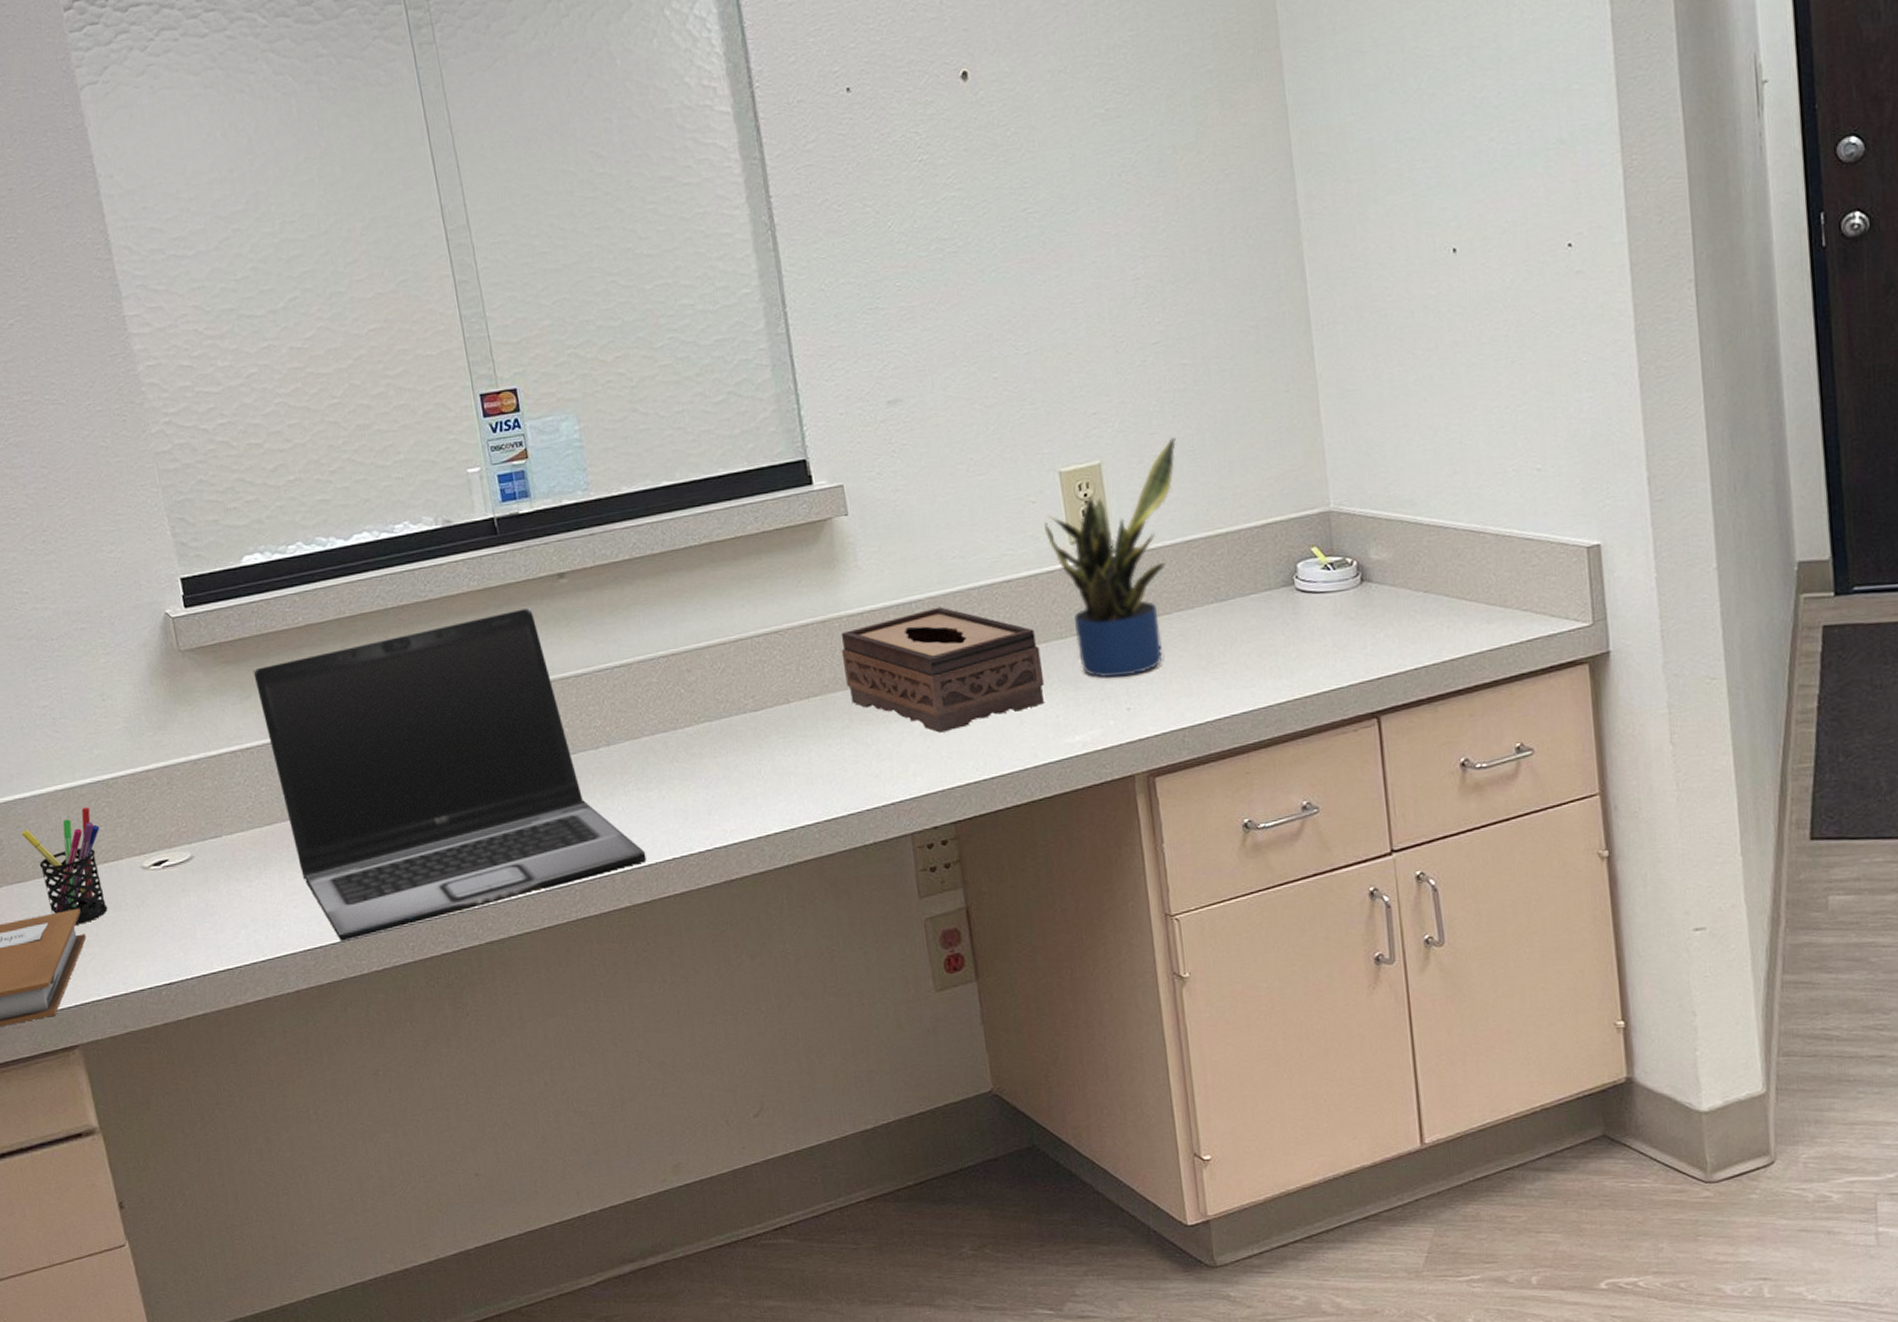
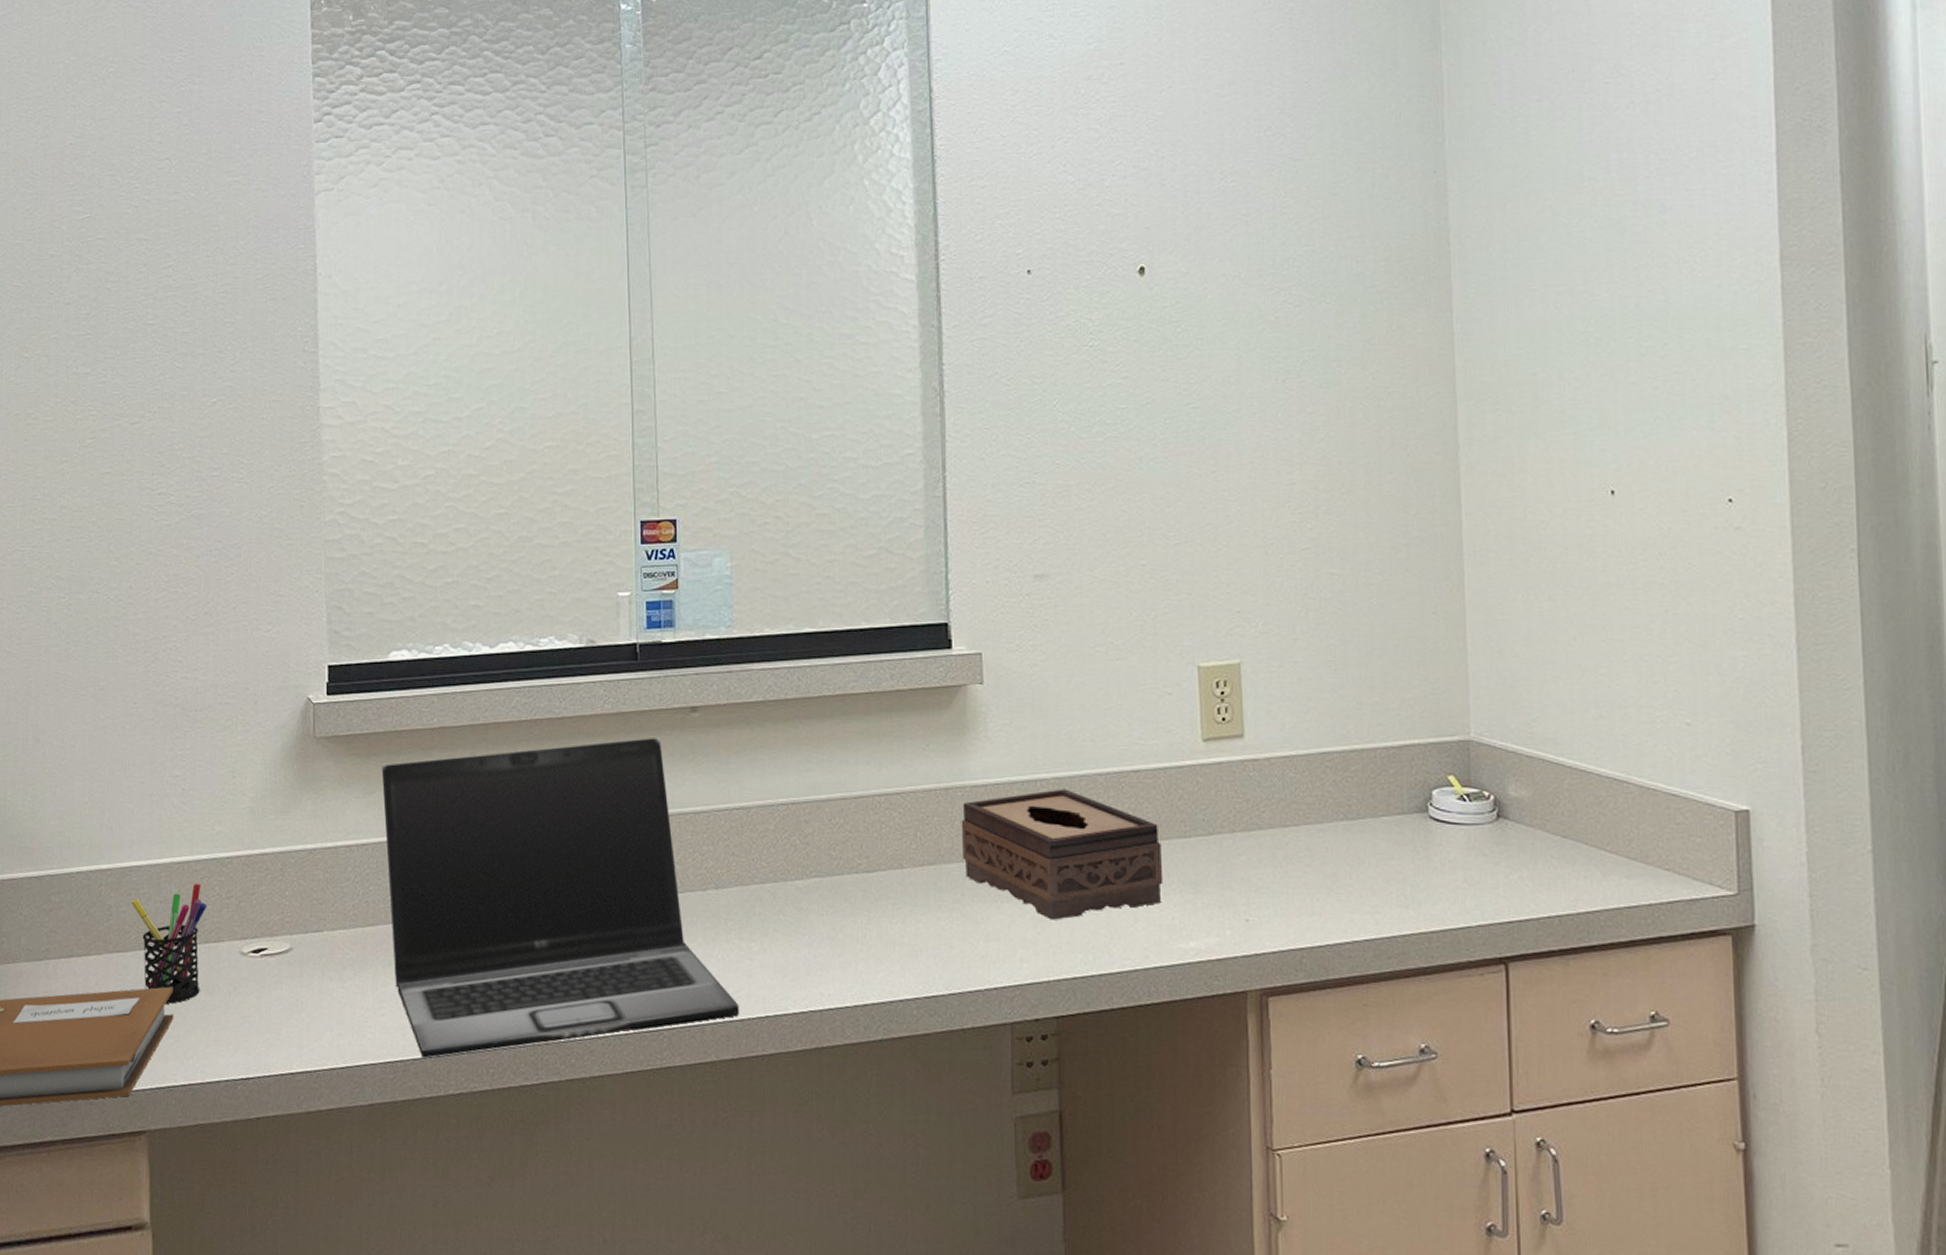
potted plant: present [1044,437,1177,678] -> none [1178,646,1319,886]

